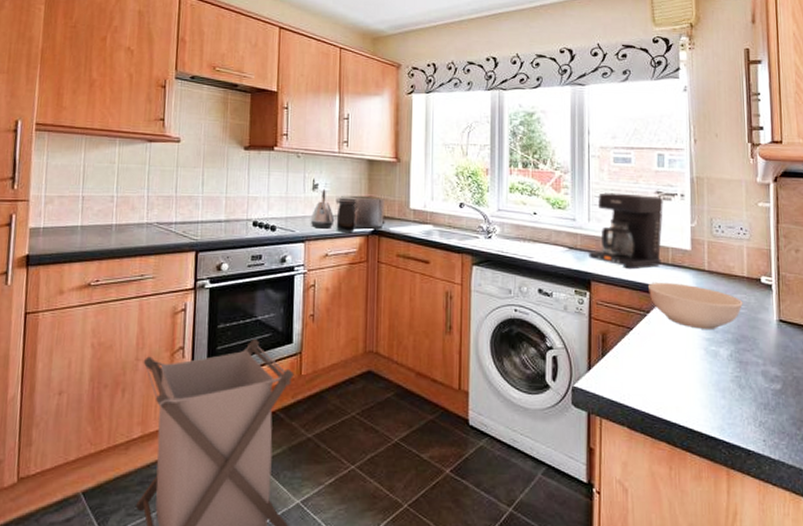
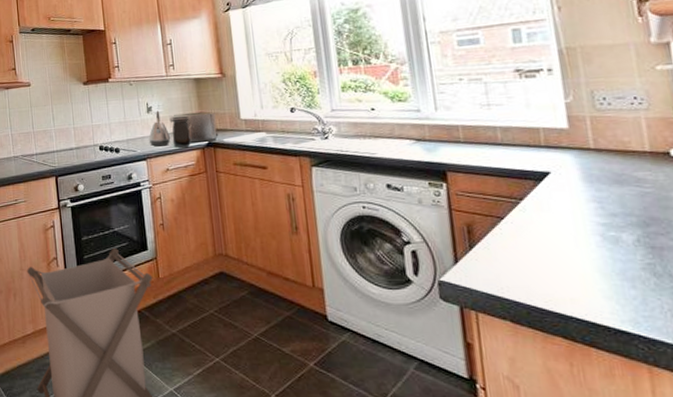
coffee maker: present [589,192,663,268] -> none [440,75,532,155]
bowl: present [647,283,743,329] -> none [516,165,648,214]

